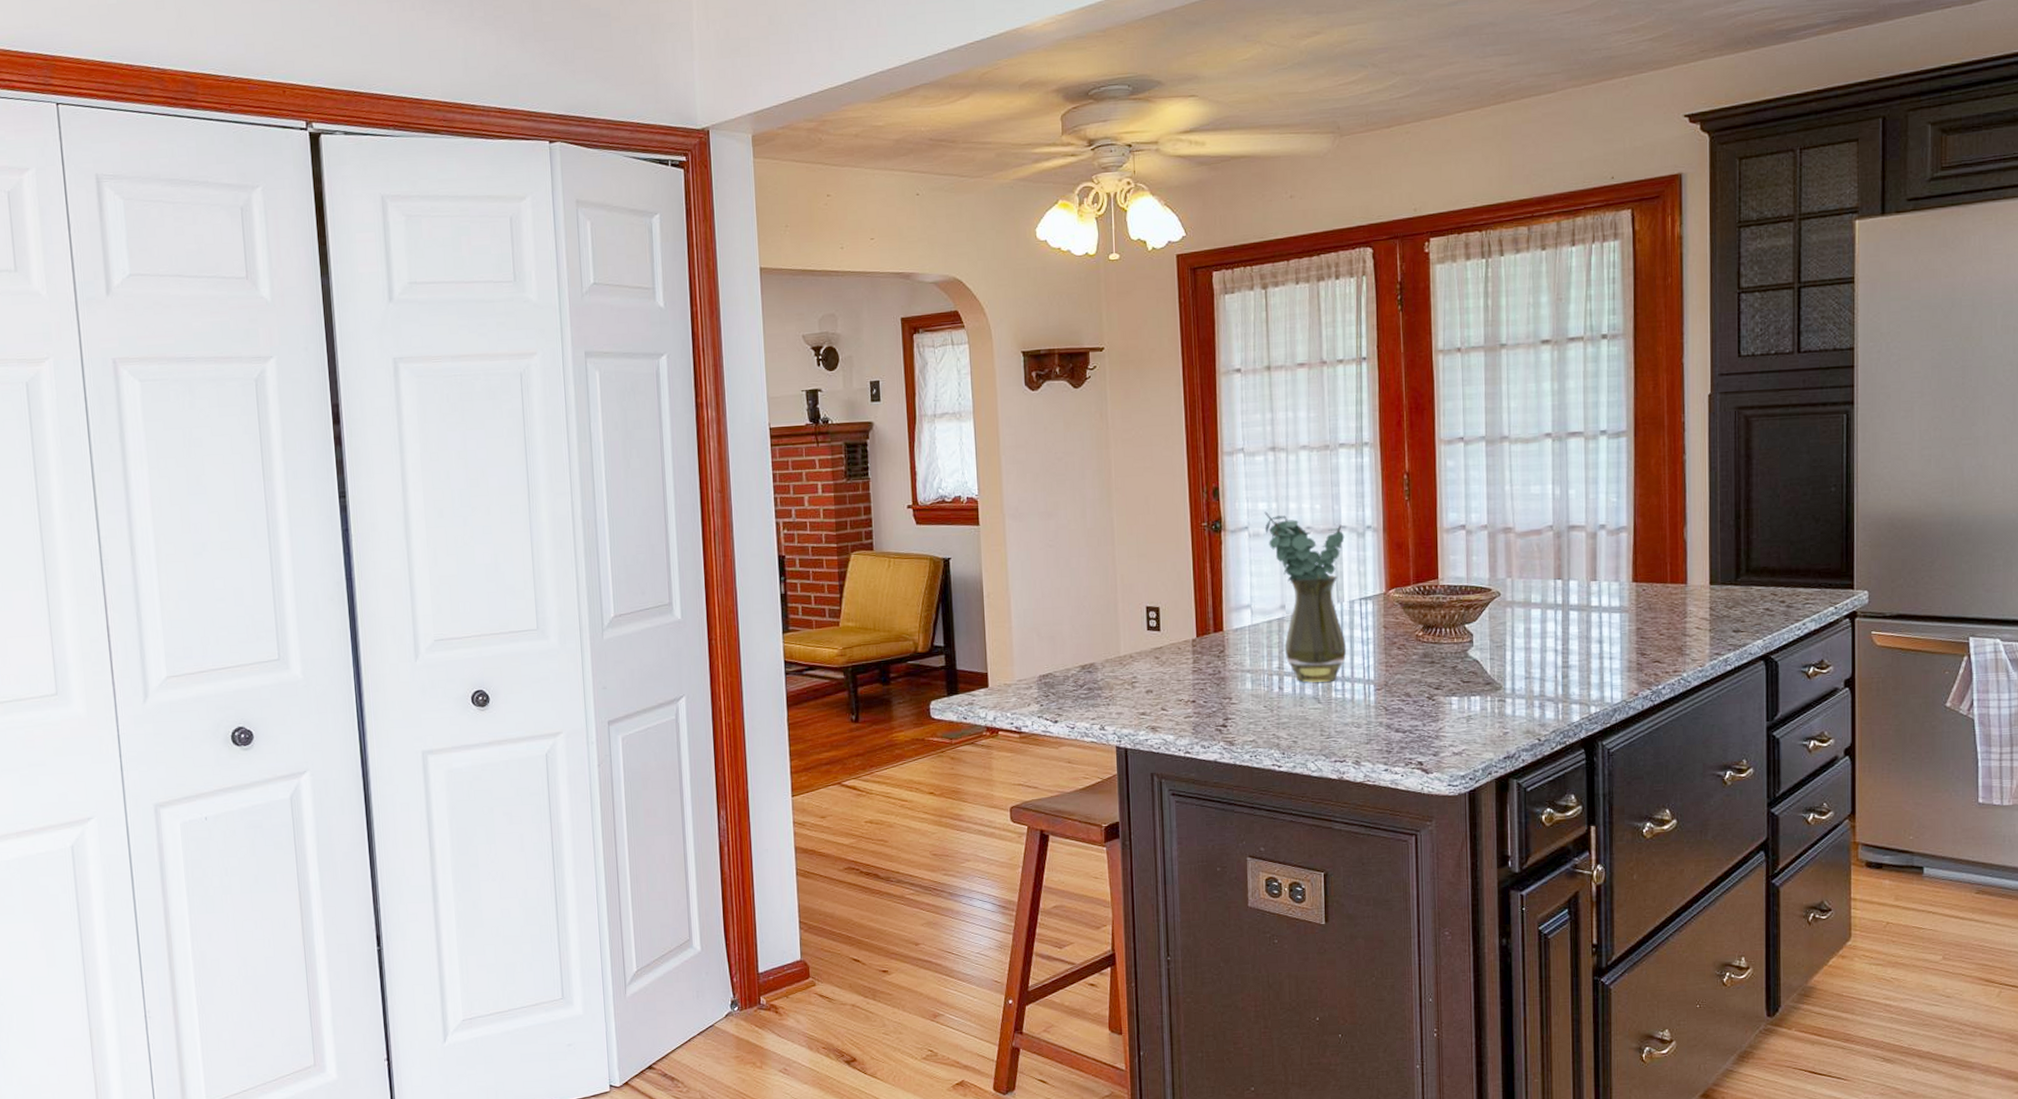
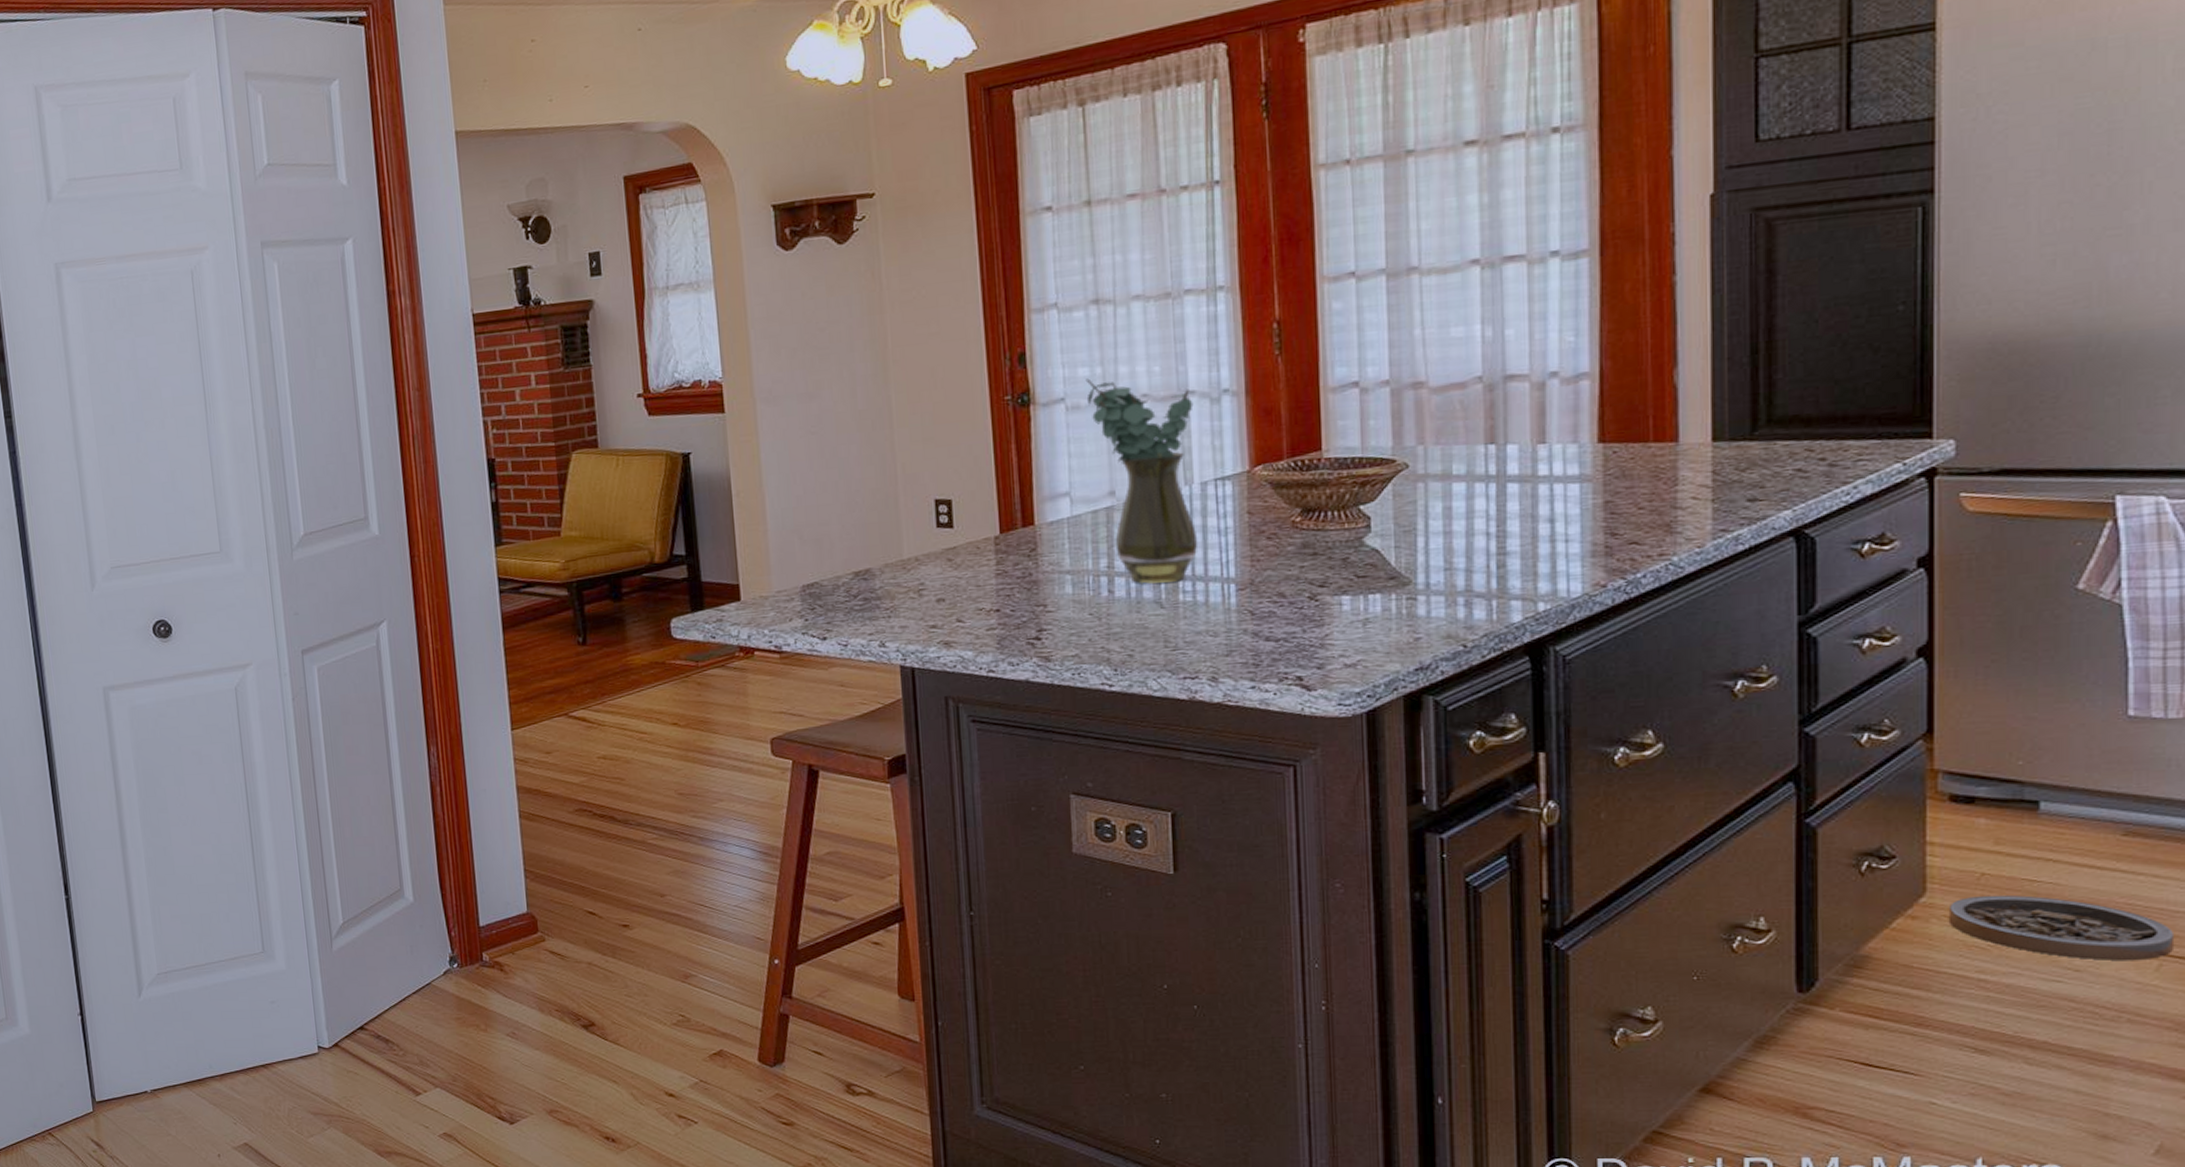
pet bowl: none [1865,939,2009,989] -> present [1948,894,2175,961]

